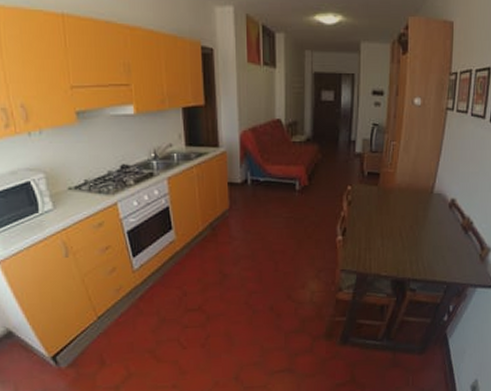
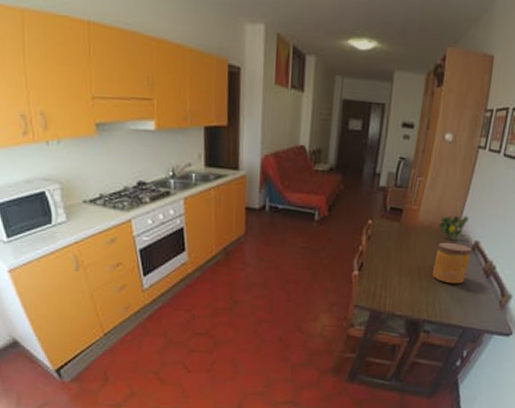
jar: none [413,201,448,242] -> present [432,242,472,284]
flowering plant: none [415,175,444,200] -> present [438,215,470,241]

